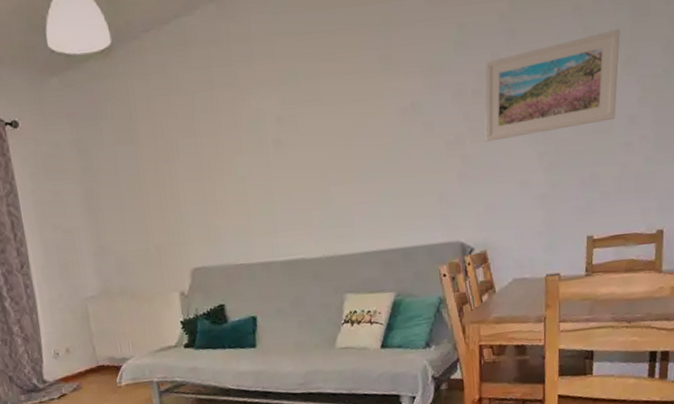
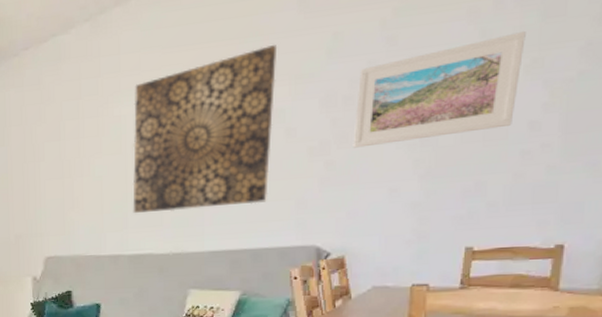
wall art: none [270,35,413,216] -> present [132,45,278,214]

